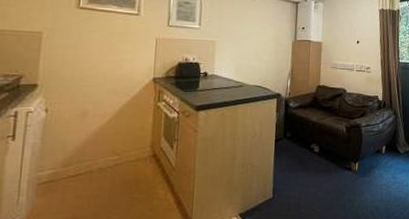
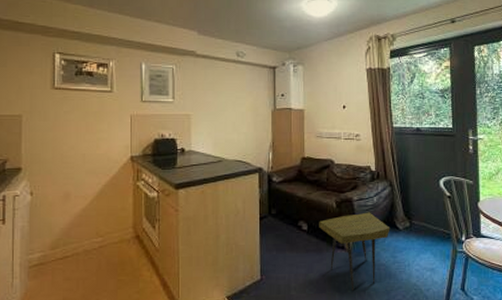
side table: none [329,137,393,209] -> present [319,212,390,291]

